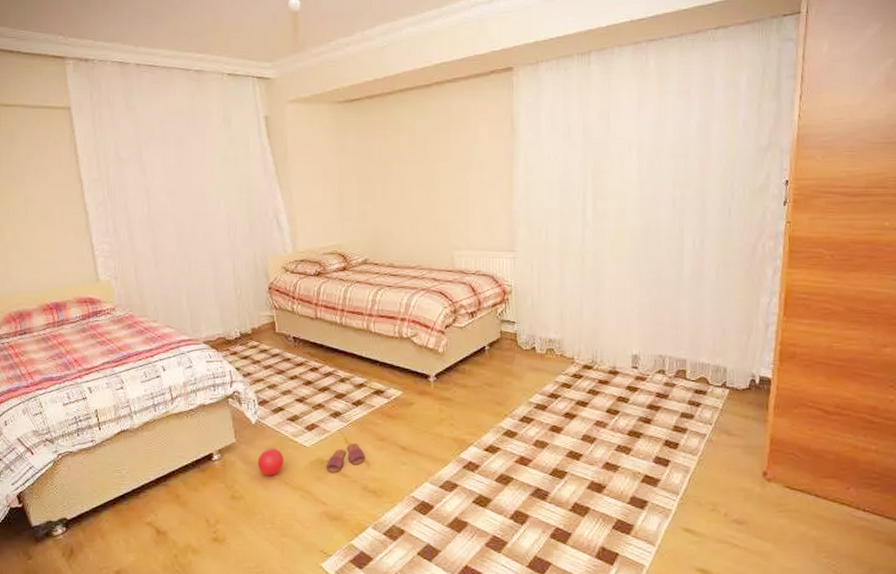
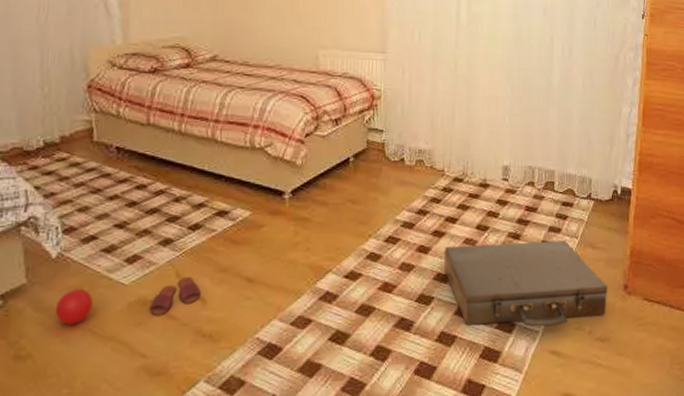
briefcase: none [576,426,745,506] -> present [444,241,608,327]

